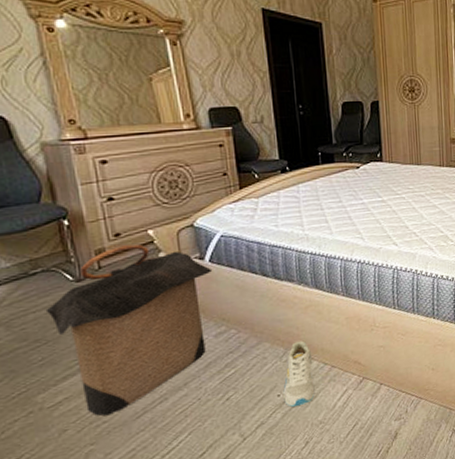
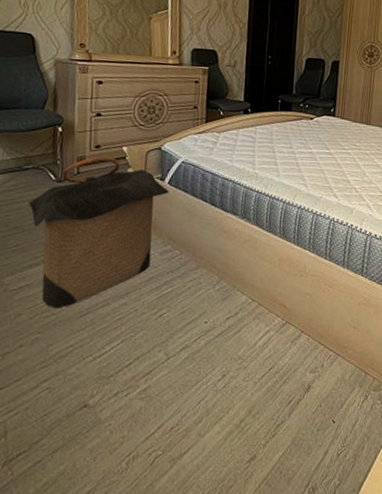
sneaker: present [283,340,315,407] -> none [210,273,243,336]

